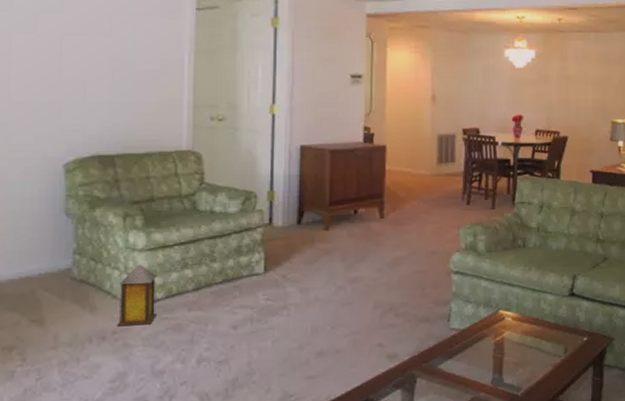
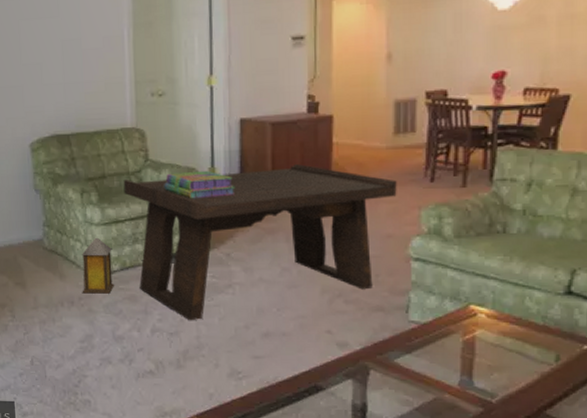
coffee table: none [174,189,440,347] -> present [123,164,397,321]
stack of books: none [220,194,294,222] -> present [164,170,236,199]

